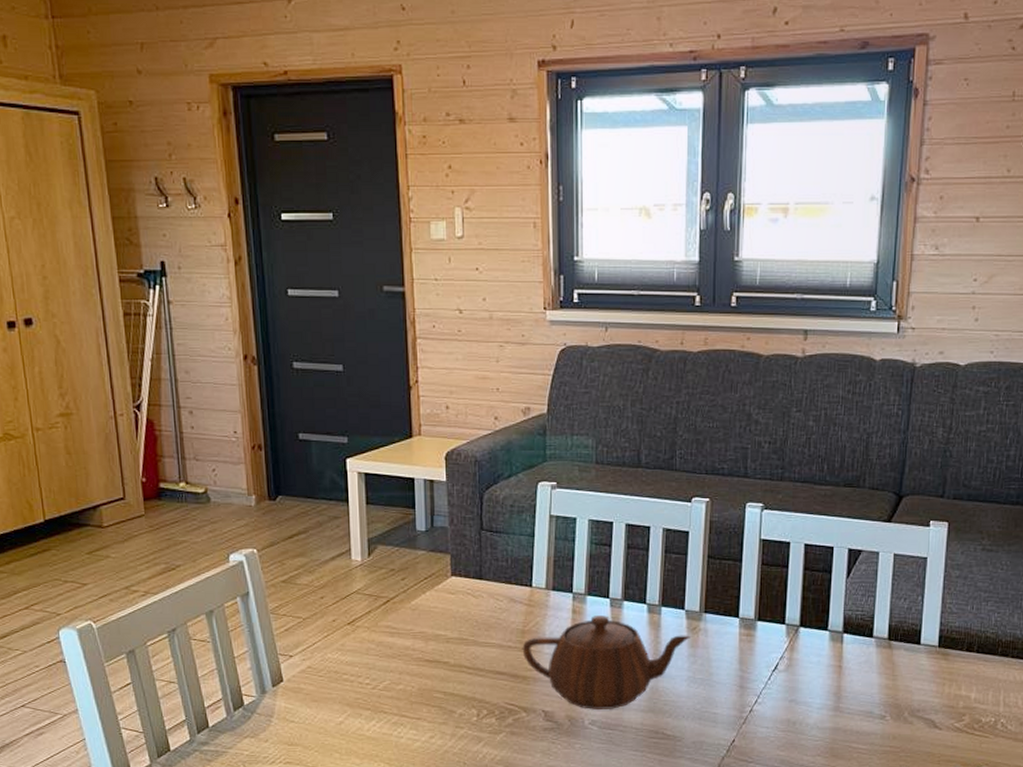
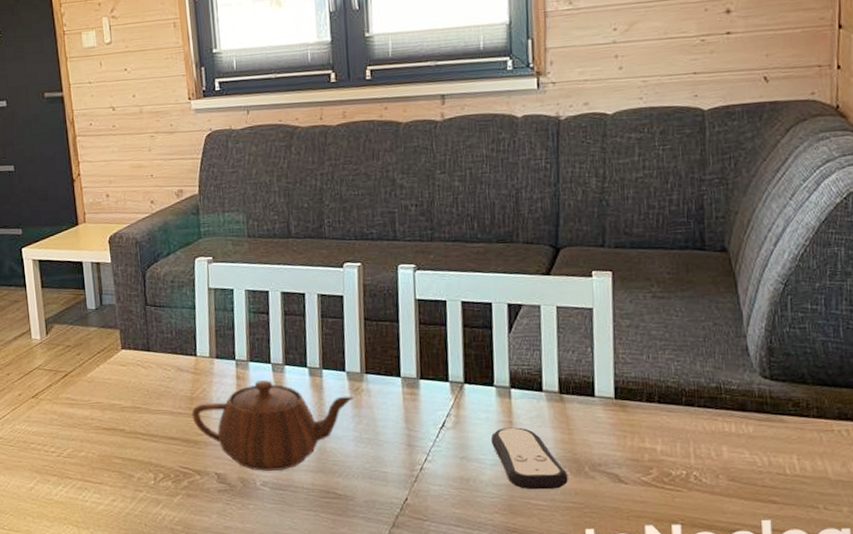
remote control: none [820,672,888,734] -> present [490,427,568,490]

